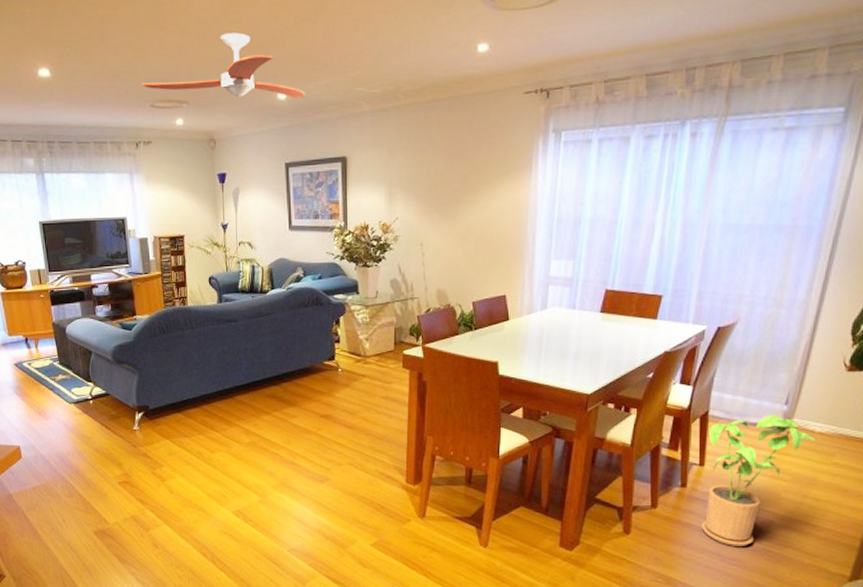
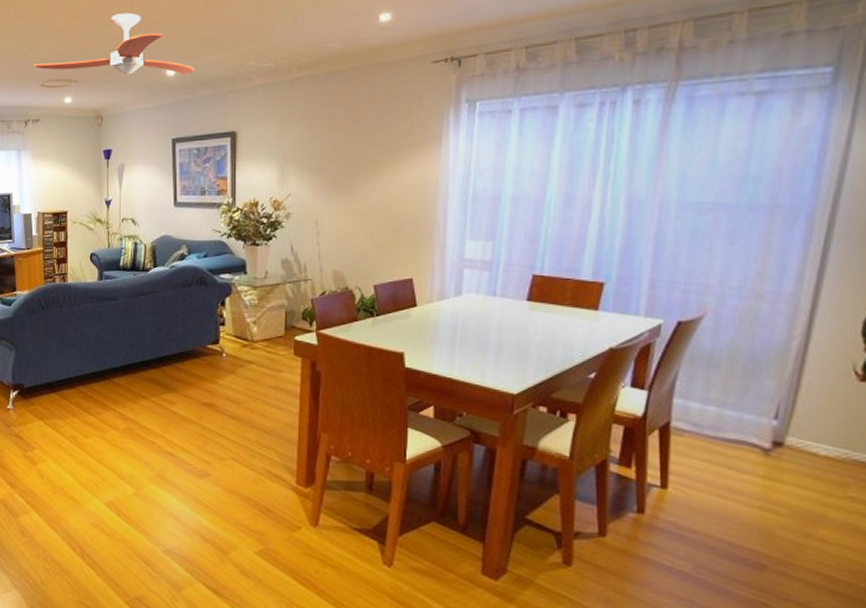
house plant: present [702,414,817,546] -> none [668,430,822,594]

